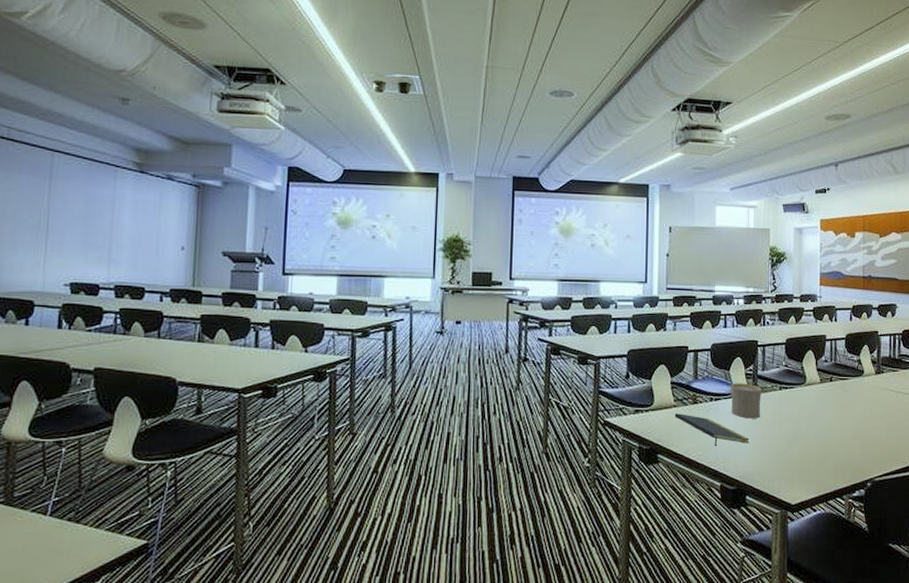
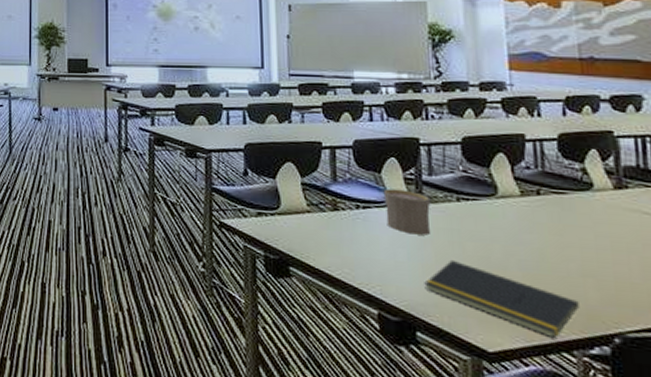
notepad: present [674,413,749,446] -> none [309,220,416,265]
notepad: none [754,436,849,489] -> present [424,259,580,339]

